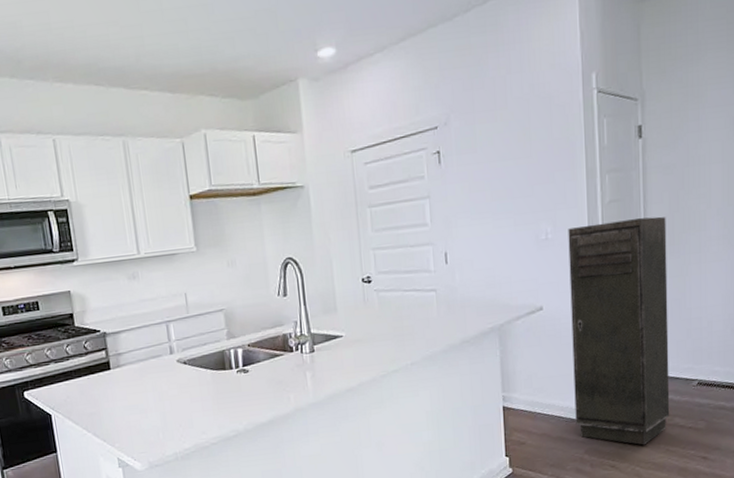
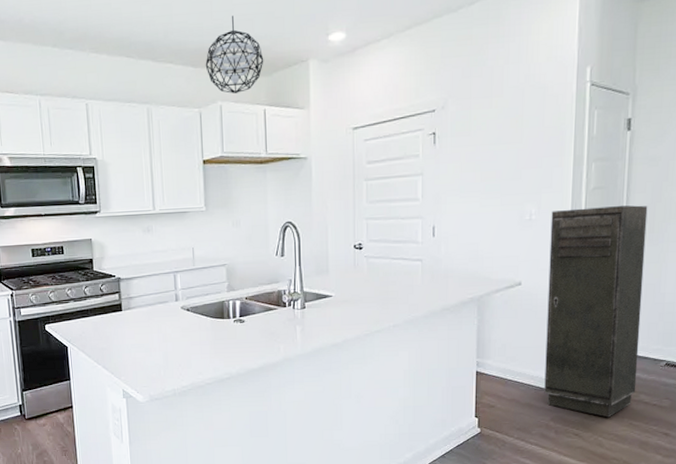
pendant light: none [184,33,249,121] -> present [205,15,264,94]

